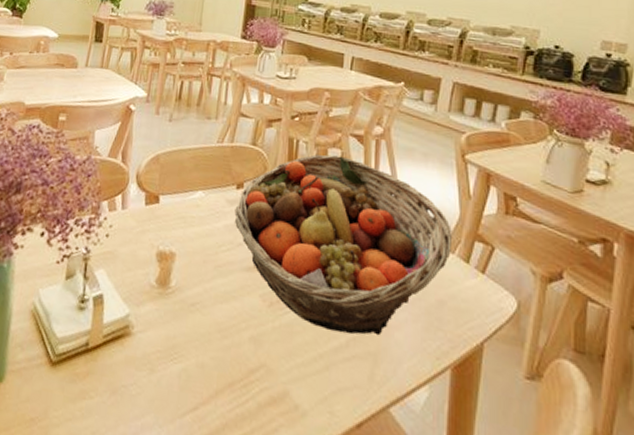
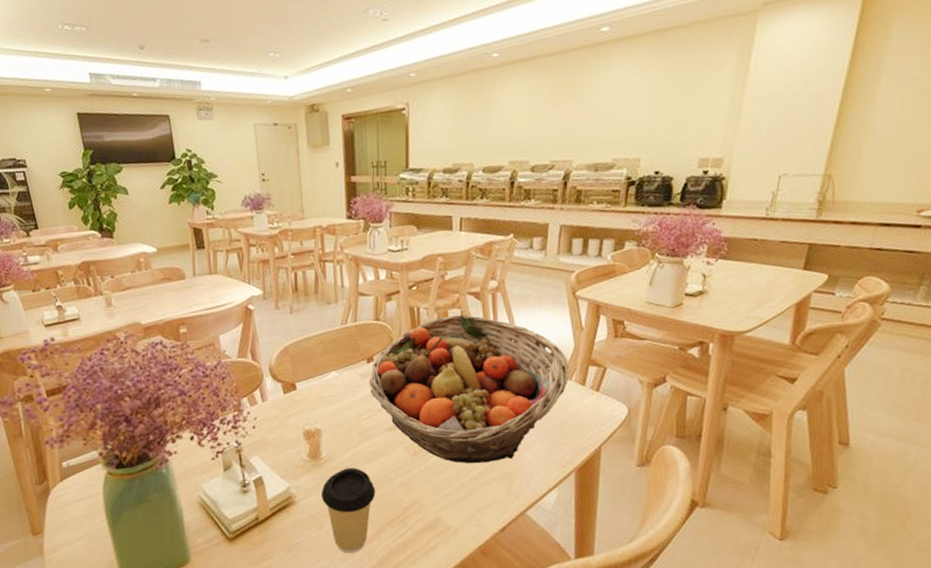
coffee cup: none [160,305,222,415] -> present [320,468,376,554]

